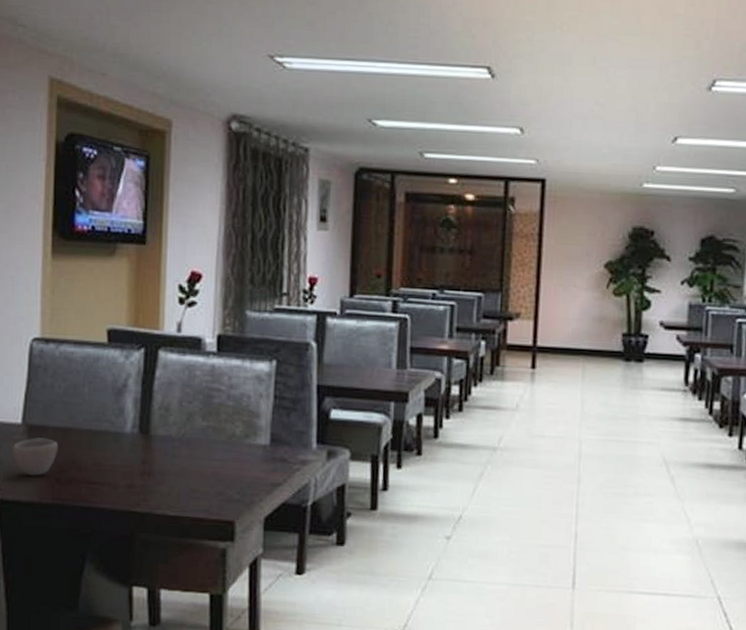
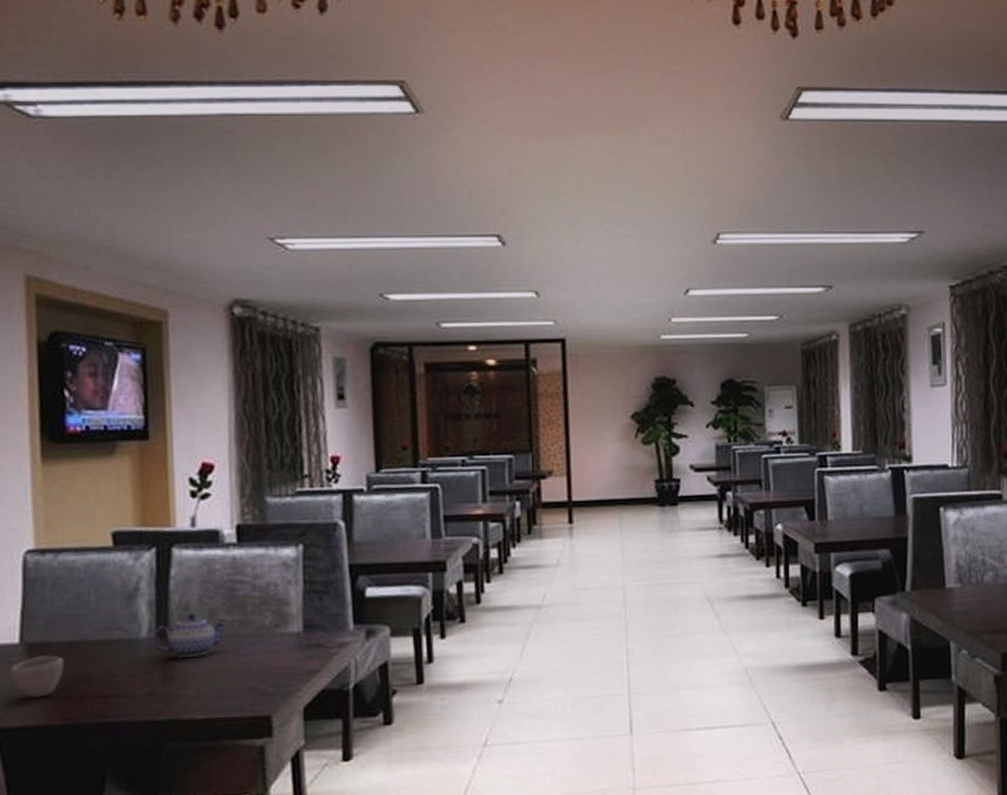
teapot: none [134,415,204,456] -> present [151,613,229,658]

